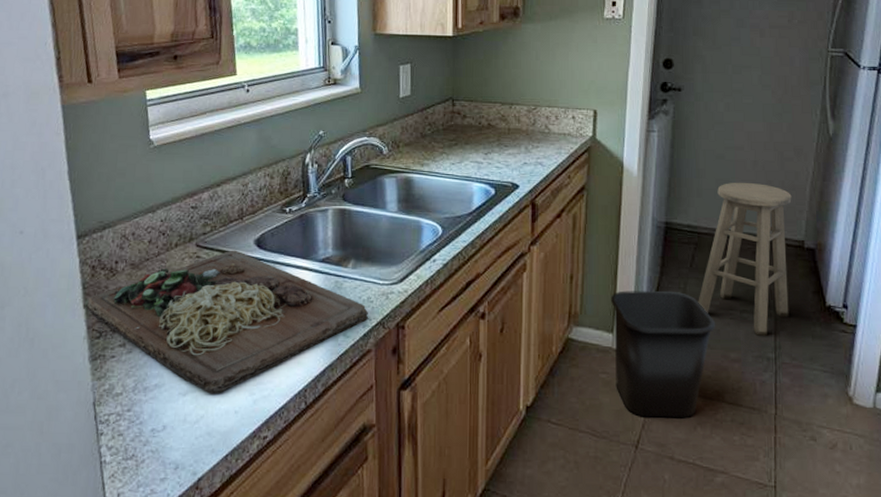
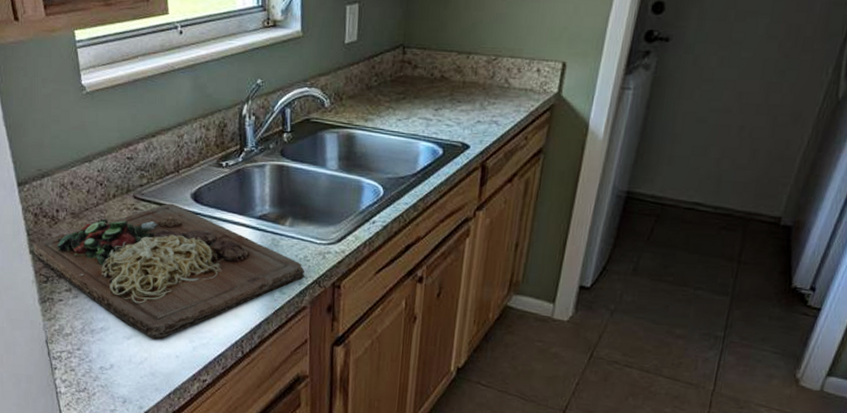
waste bin: present [611,290,716,419] -> none [550,261,666,389]
bar stool: present [698,182,792,336] -> none [650,149,778,314]

